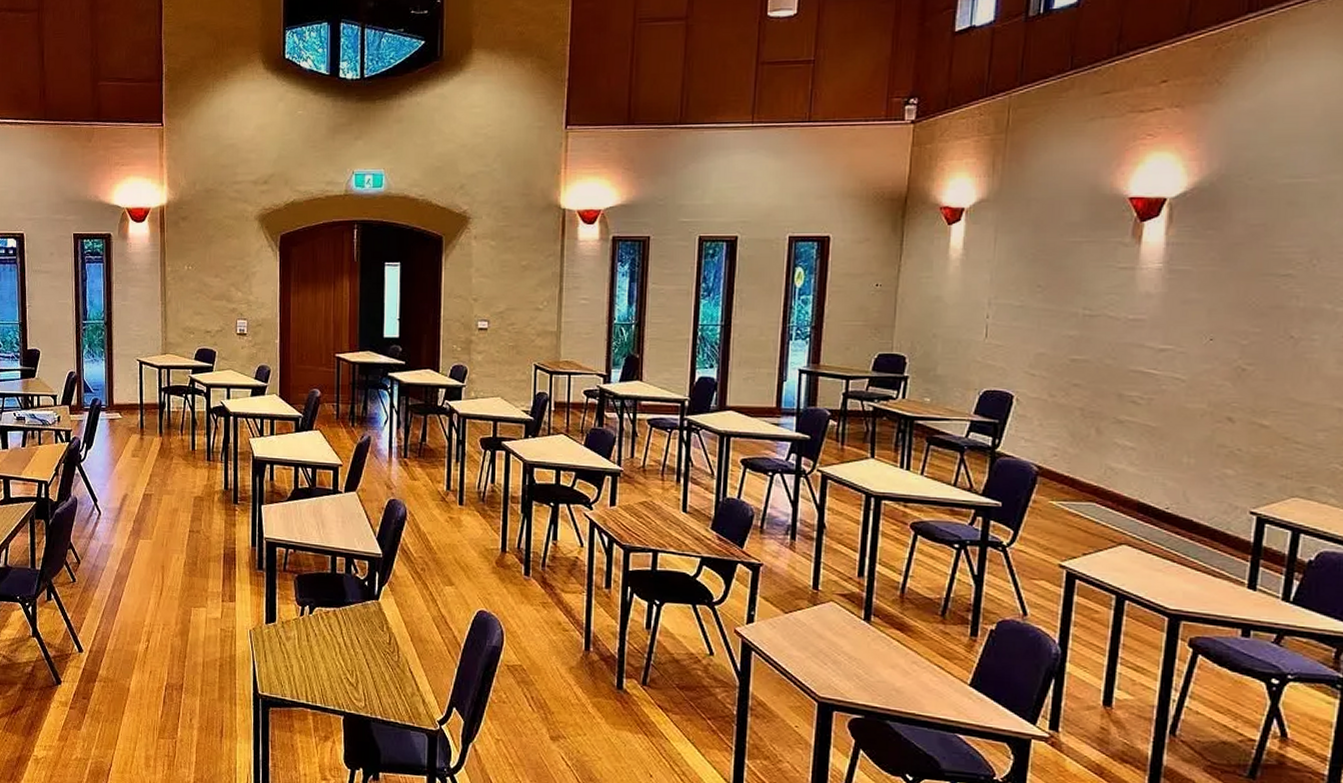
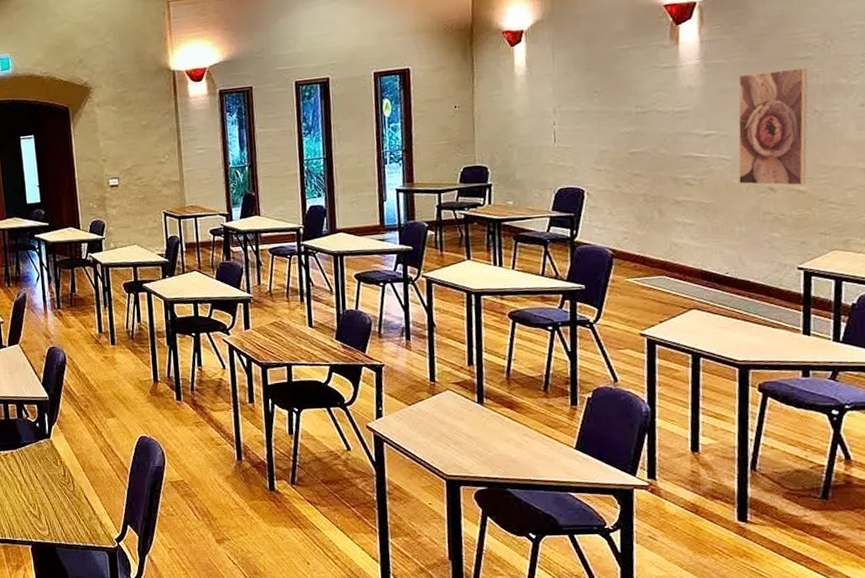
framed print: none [1193,285,1287,420] -> present [738,67,808,186]

